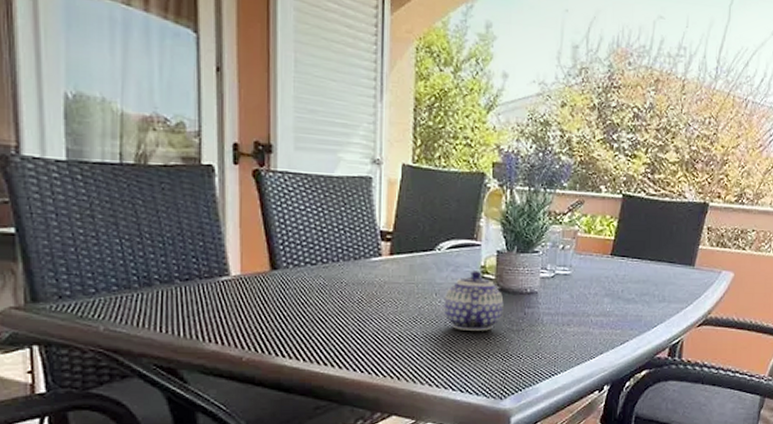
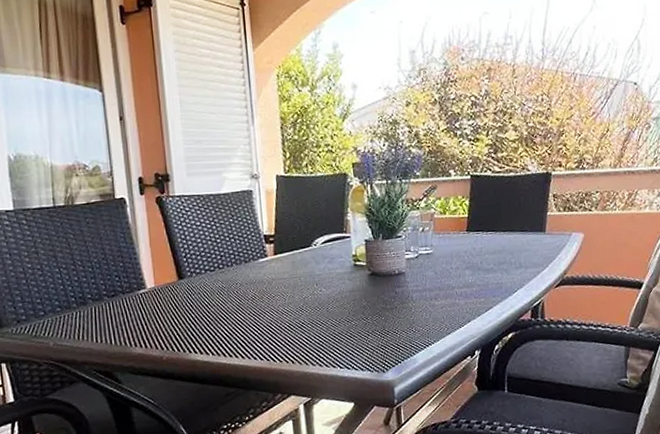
teapot: present [443,271,504,331] -> none [324,260,377,314]

